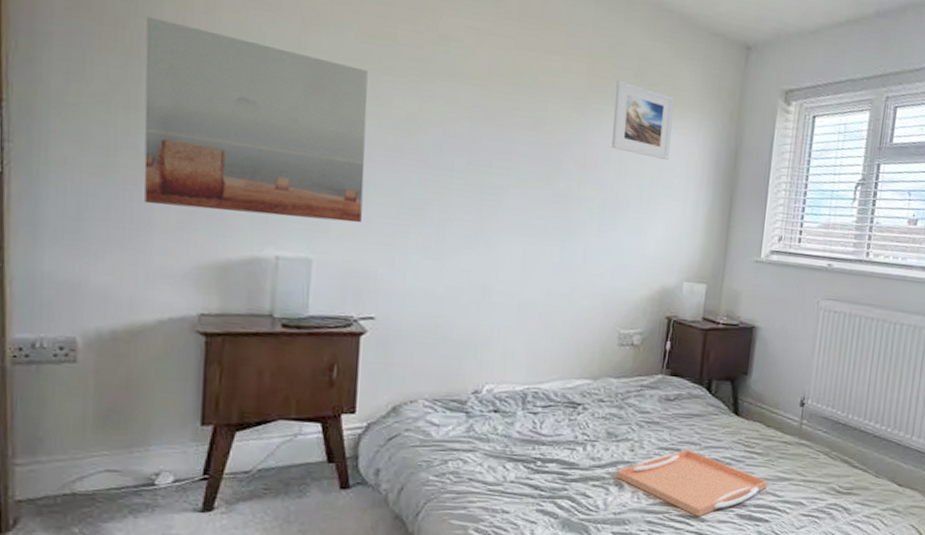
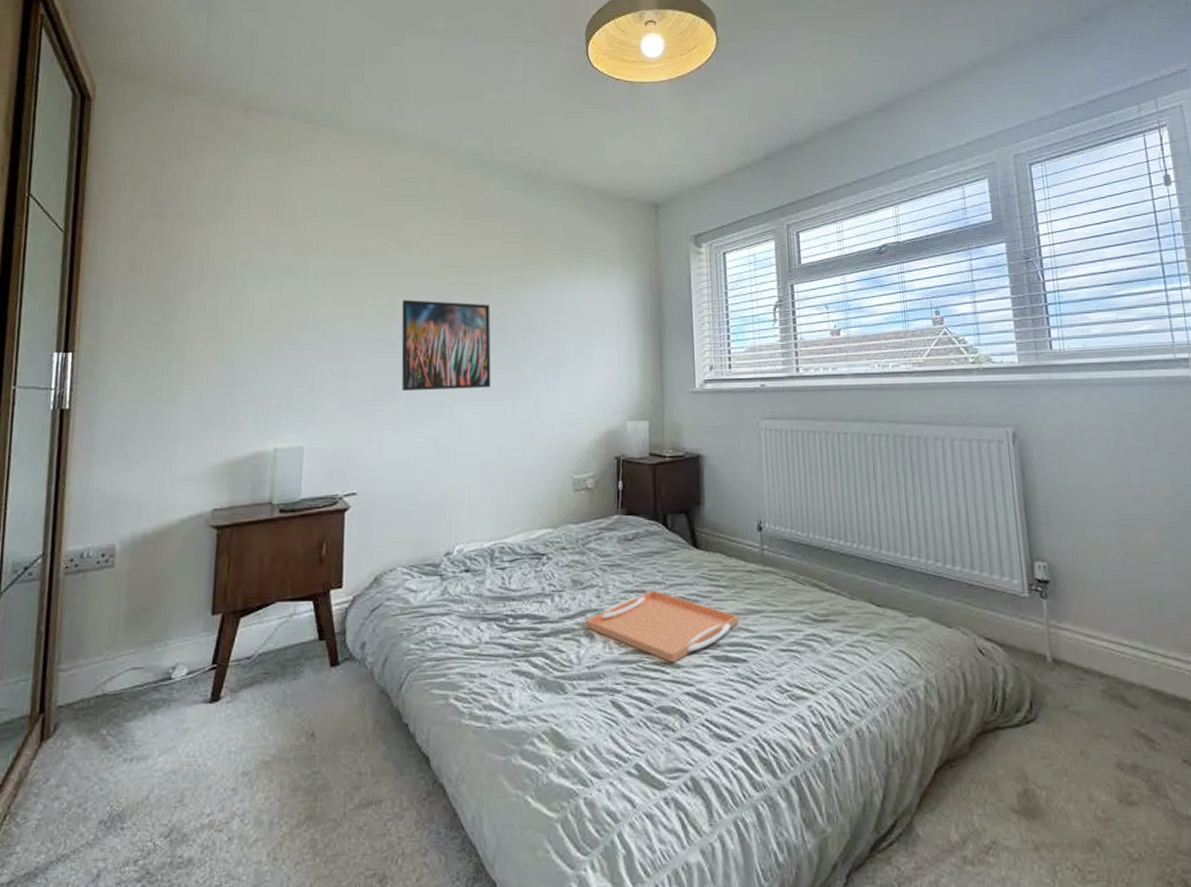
wall art: present [144,16,368,223] -> none [173,268,346,418]
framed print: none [433,107,544,225] -> present [401,300,491,392]
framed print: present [612,80,675,160] -> none [547,252,600,313]

